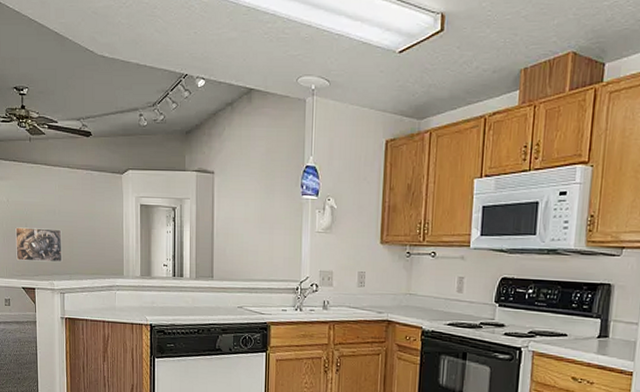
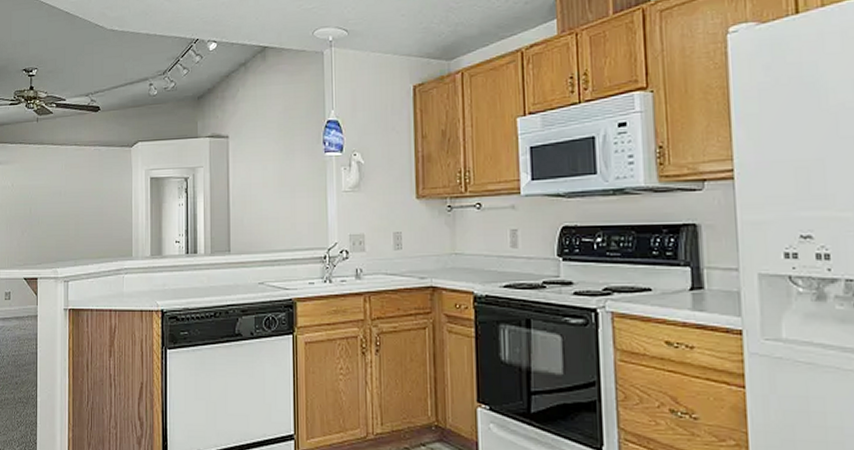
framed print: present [15,227,63,263] -> none [19,211,67,249]

